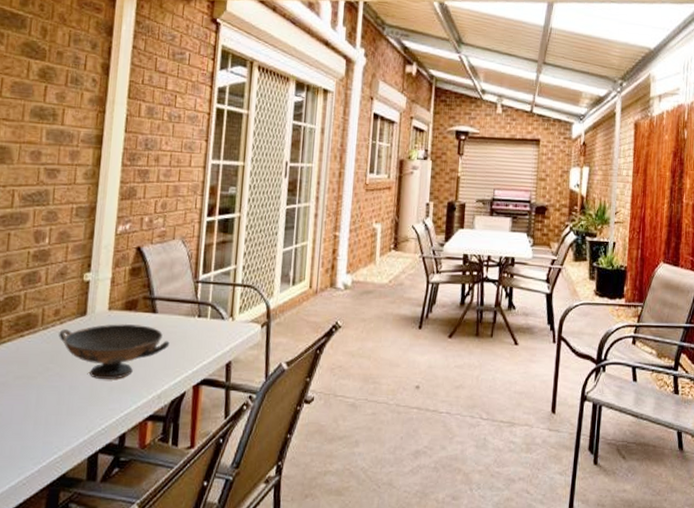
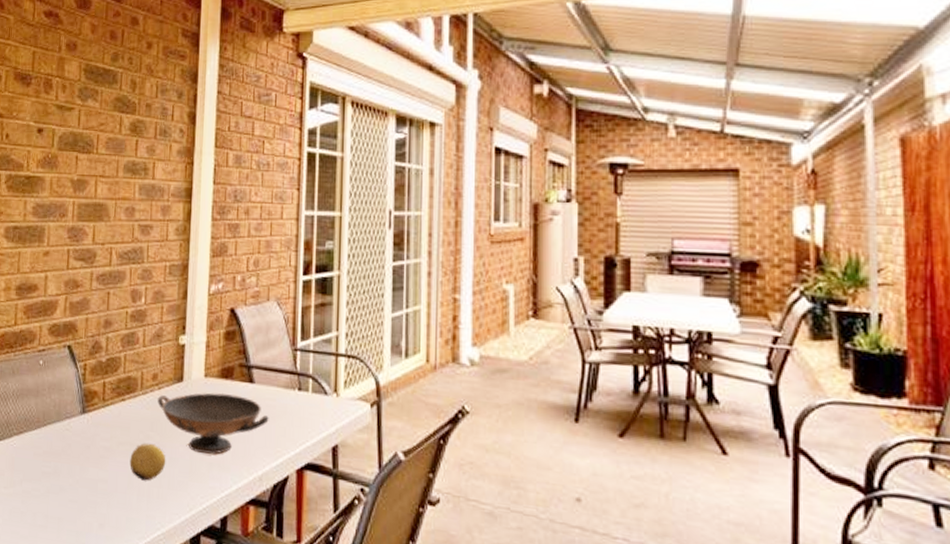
fruit: none [26,376,66,410] -> present [130,443,166,481]

